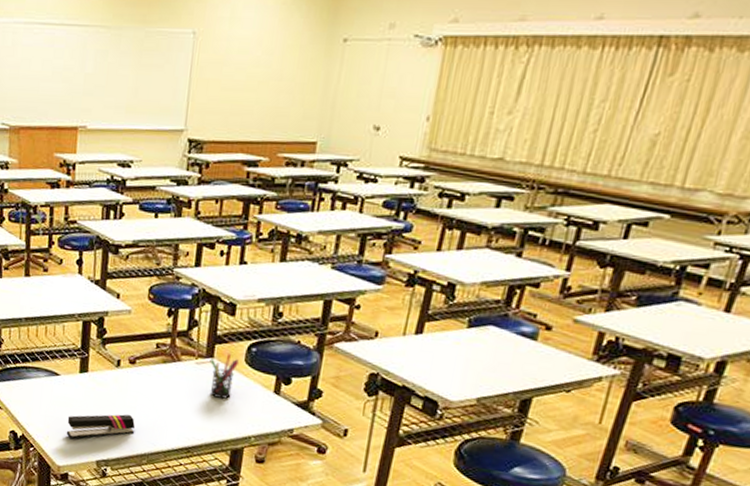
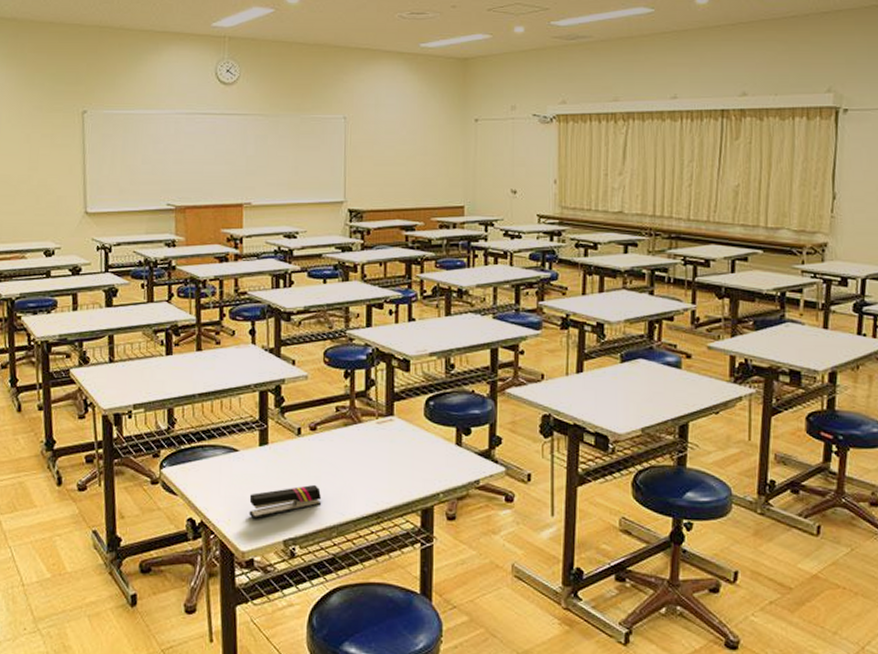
pen holder: present [209,354,239,399] -> none [390,410,418,456]

